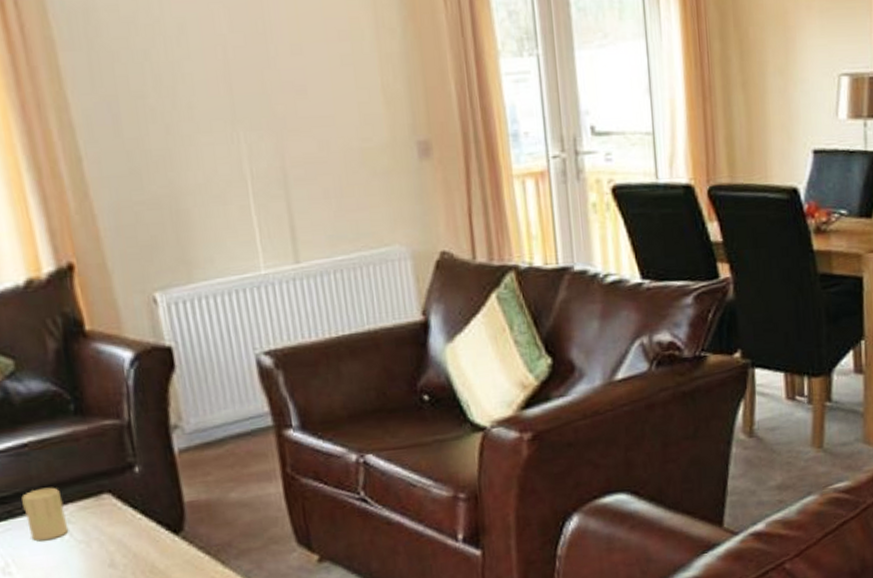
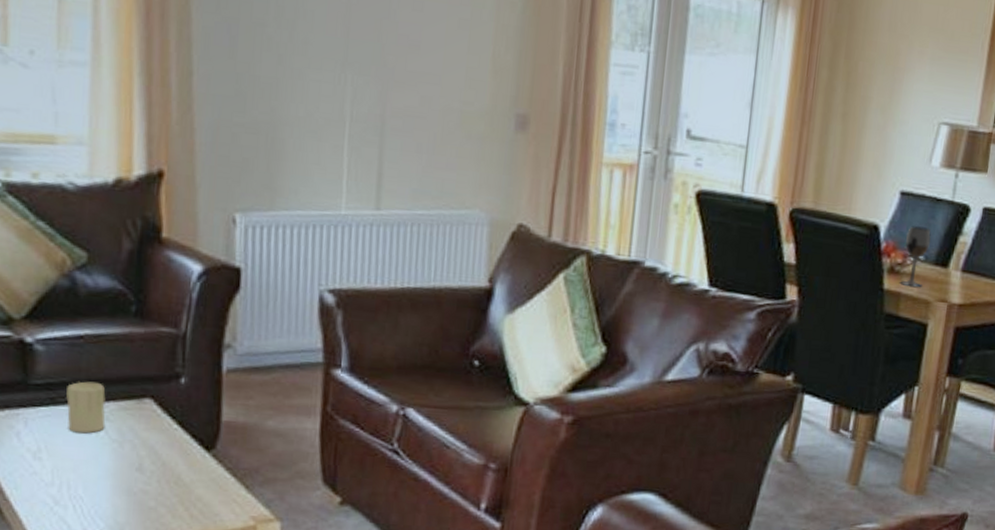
wine glass: none [827,181,851,243] -> present [900,225,931,287]

